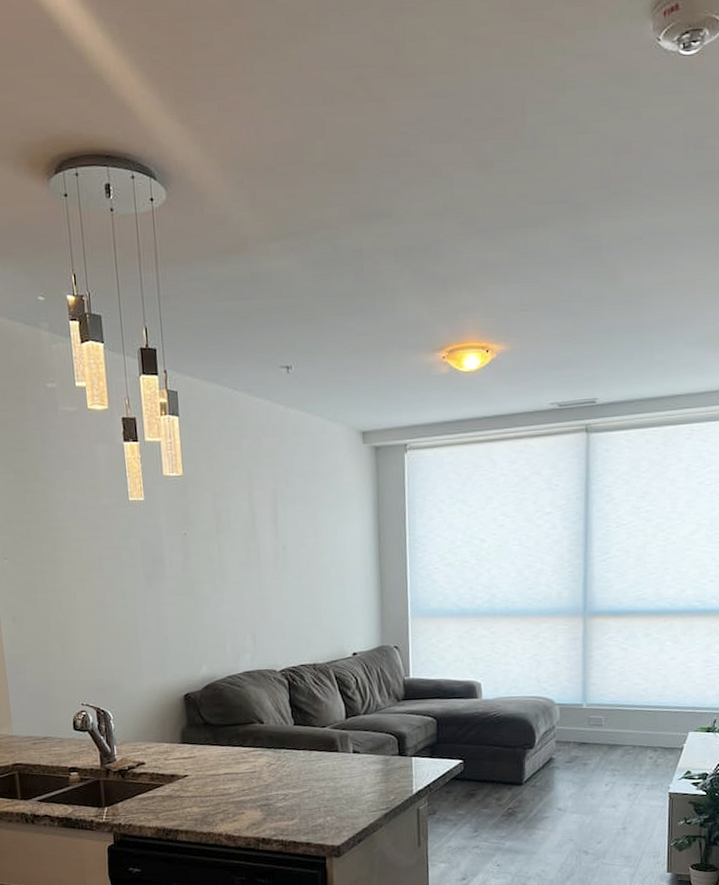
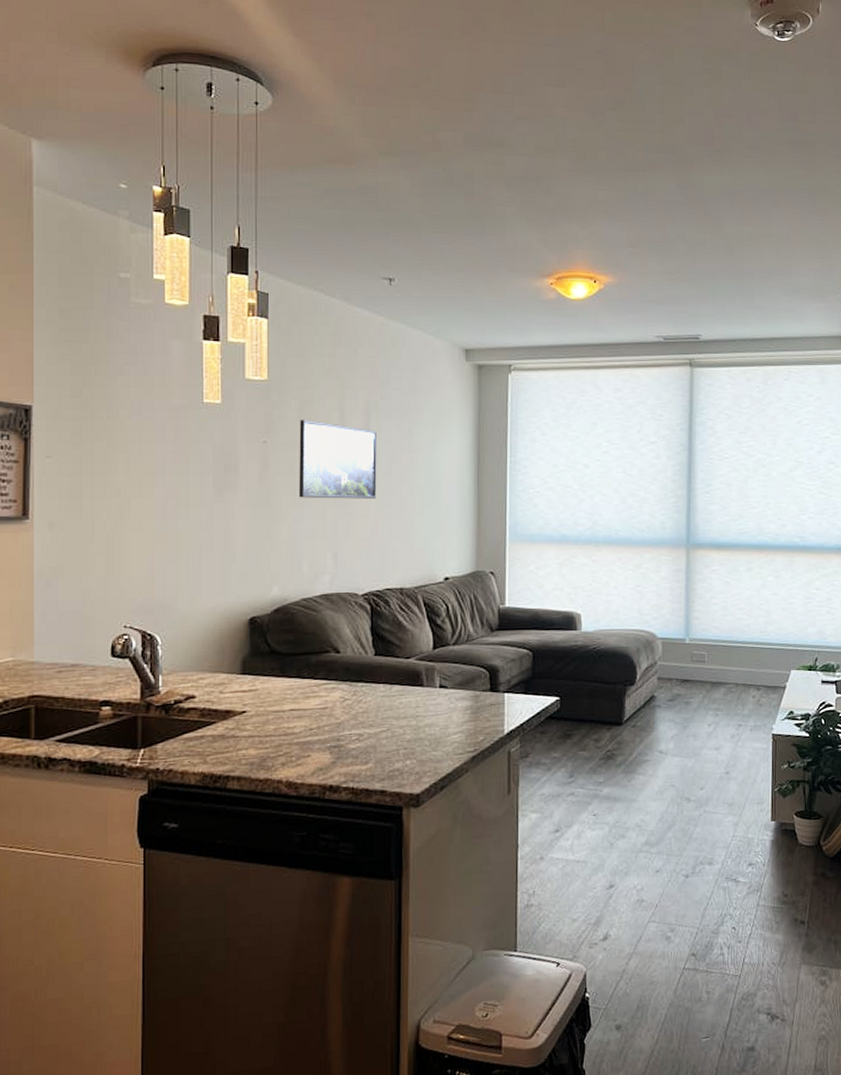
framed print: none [214,510,288,585] -> present [299,419,378,499]

